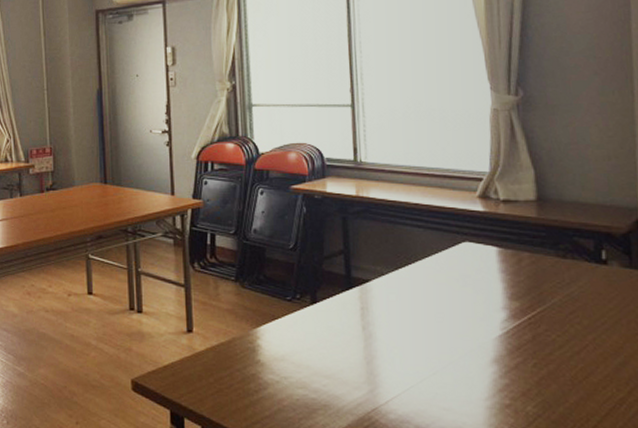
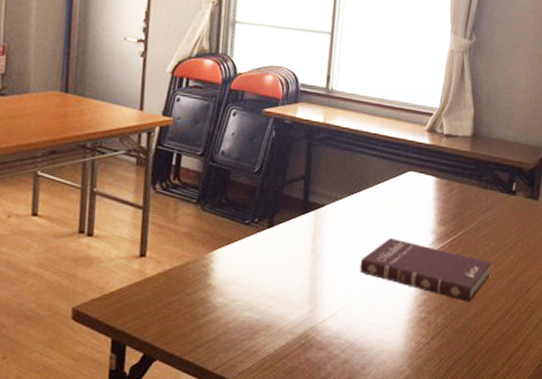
book: none [420,315,589,388] -> present [360,238,492,302]

